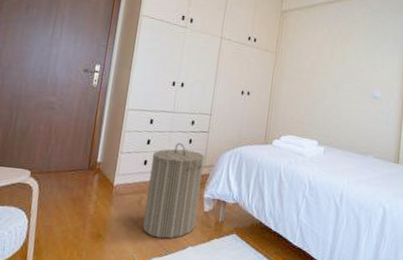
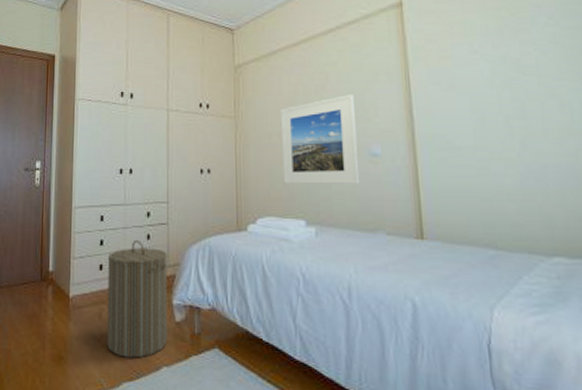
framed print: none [306,48,368,118] -> present [281,94,359,184]

